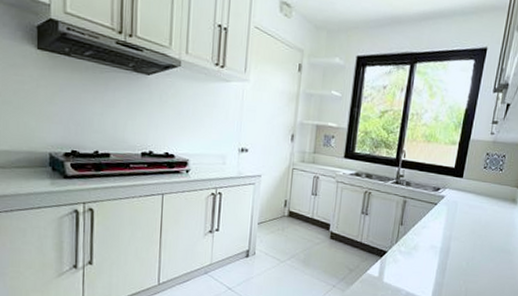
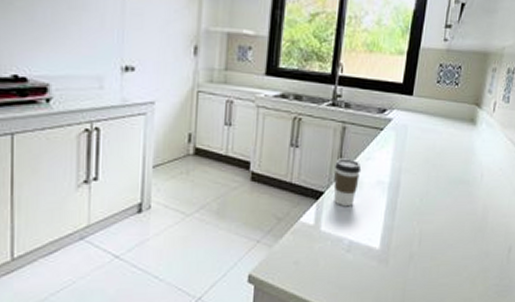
coffee cup: none [395,225,418,265] -> present [333,158,362,207]

